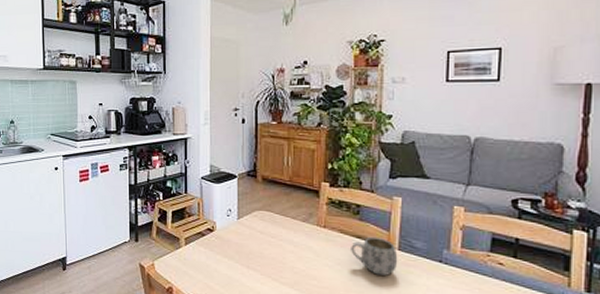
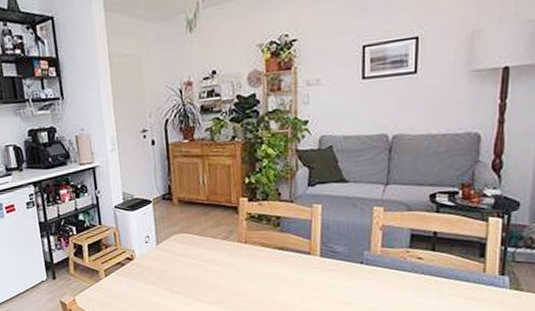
mug: present [351,236,398,276] -> none [273,246,320,283]

